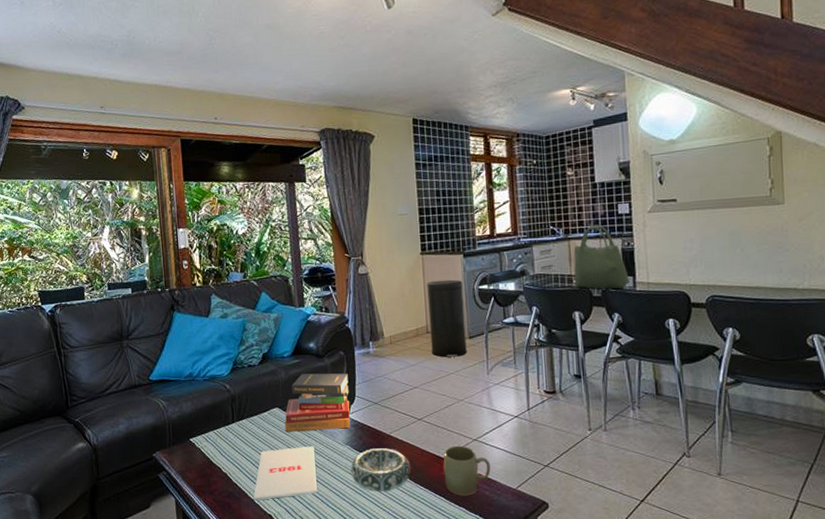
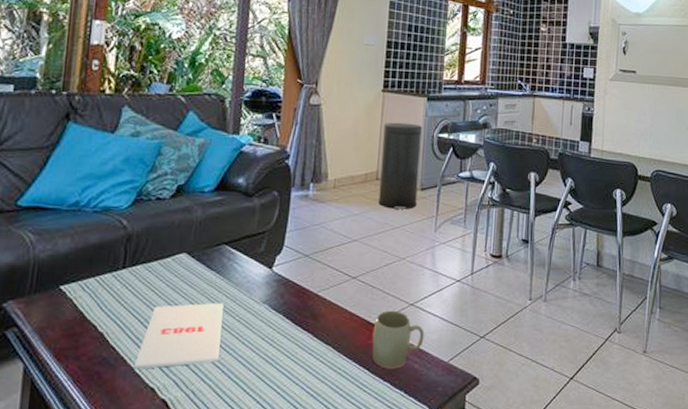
books: present [284,373,351,431] -> none [190,214,279,284]
decorative bowl: present [350,448,412,493] -> none [263,309,337,363]
handbag: present [573,224,630,290] -> none [535,85,586,154]

